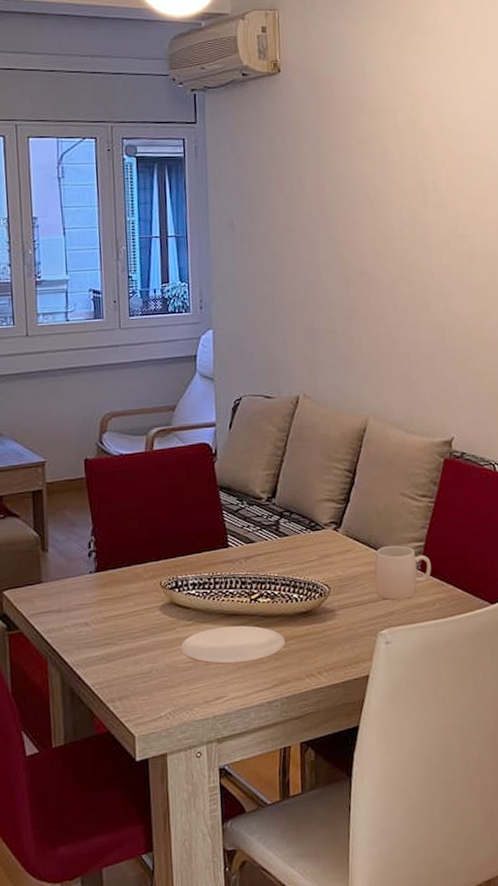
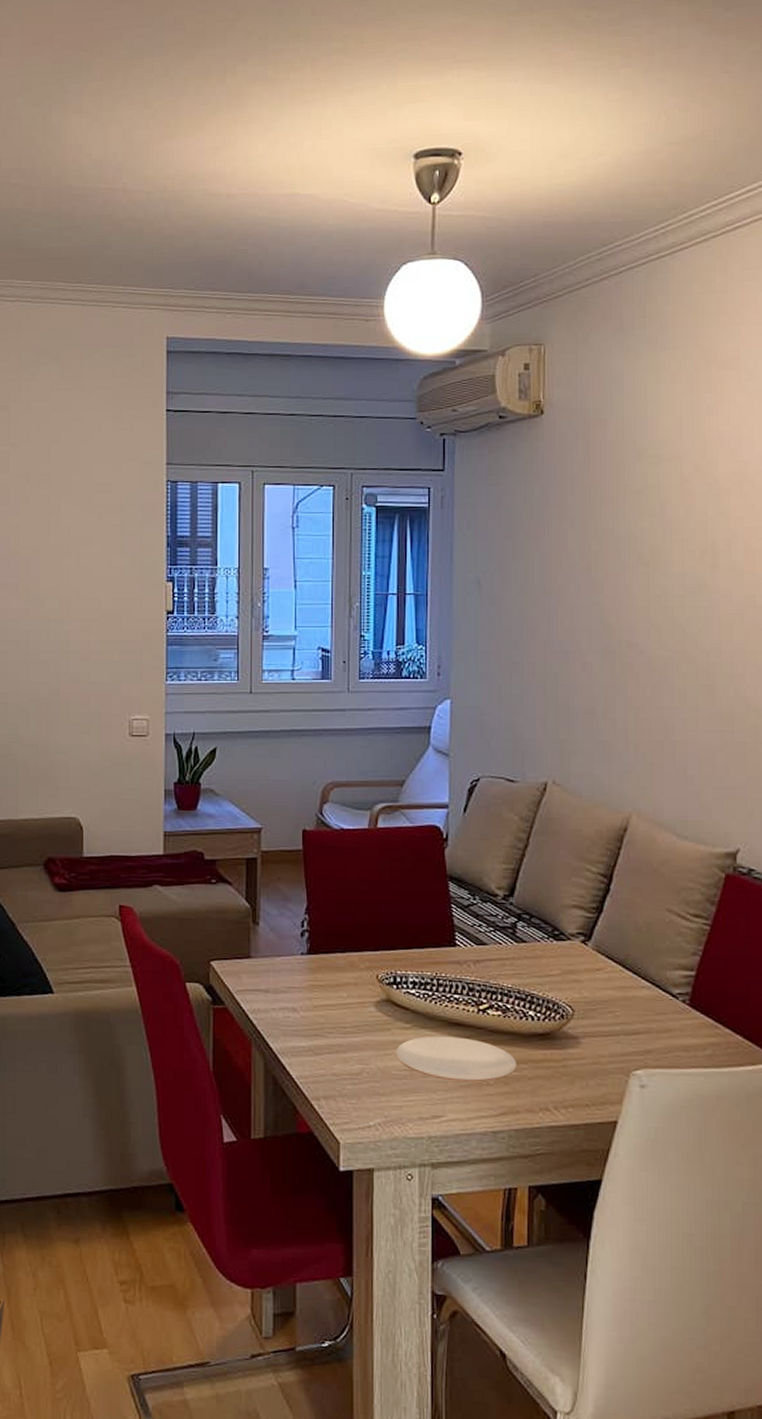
mug: present [374,545,431,601] -> none [630,970,703,1037]

